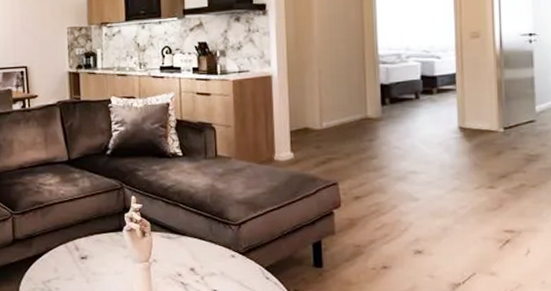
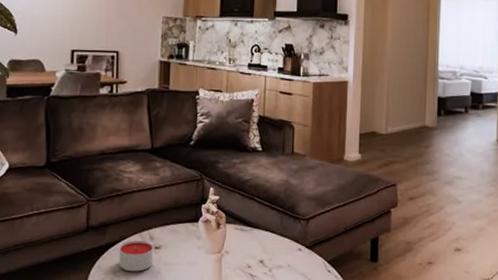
candle: none [46,251,81,282] -> present [118,241,154,272]

